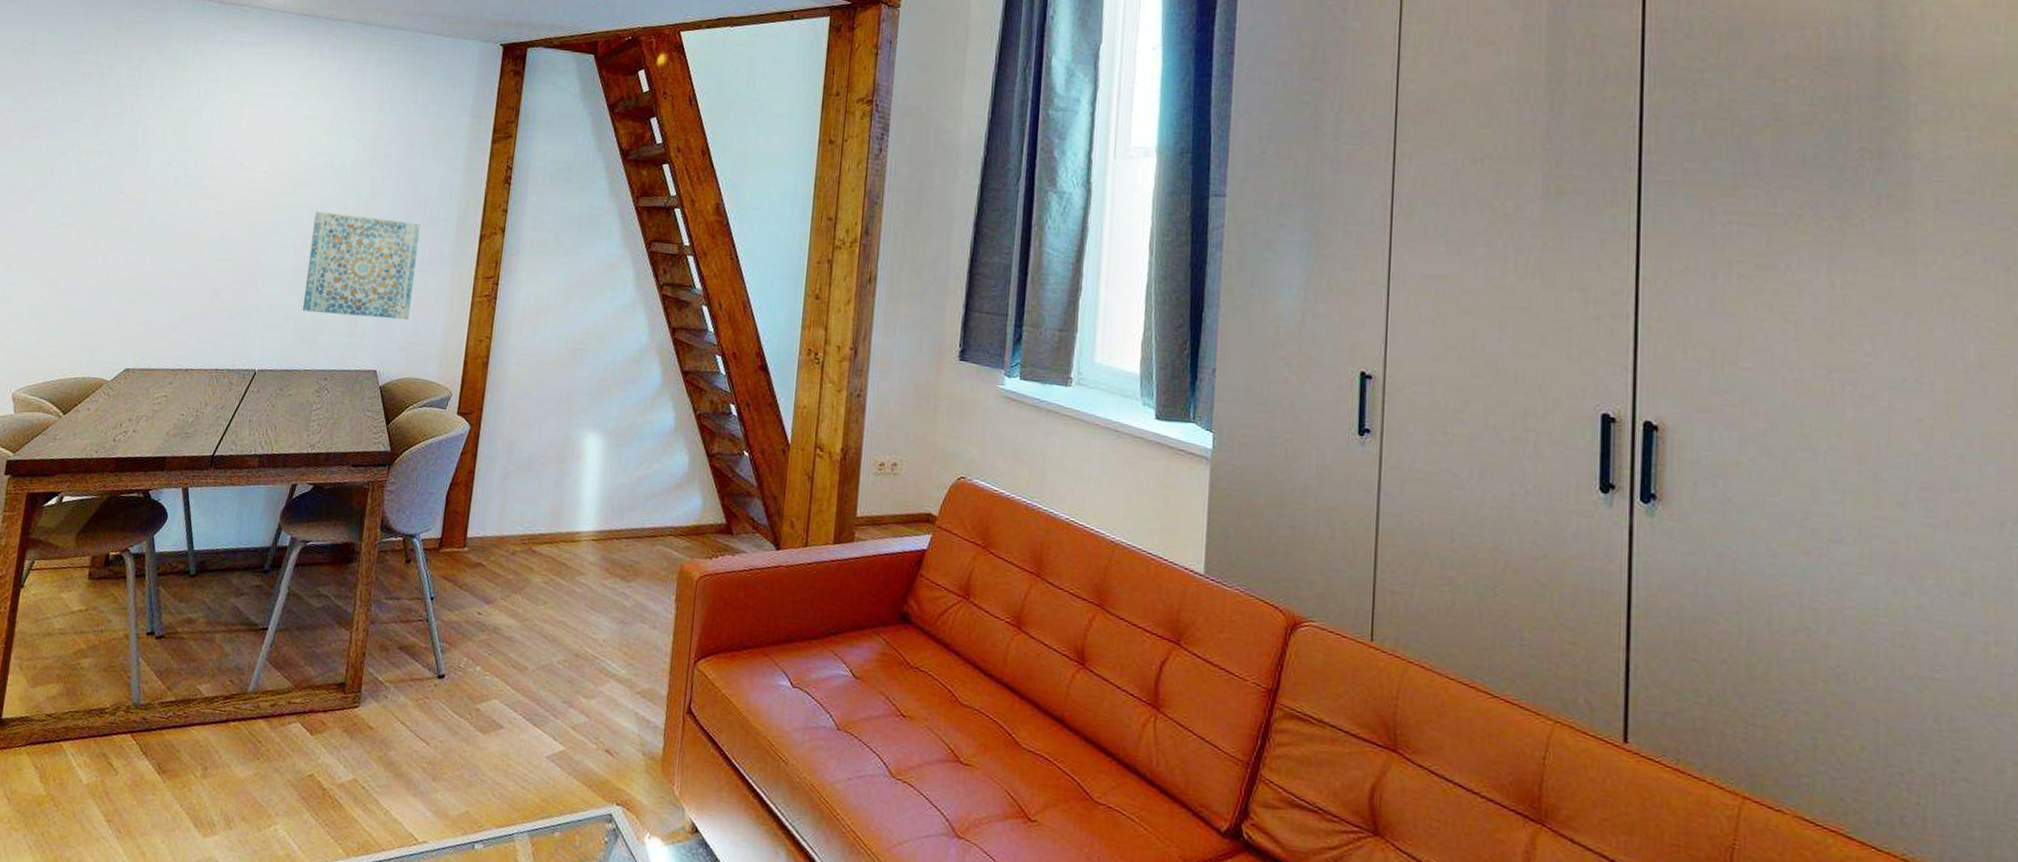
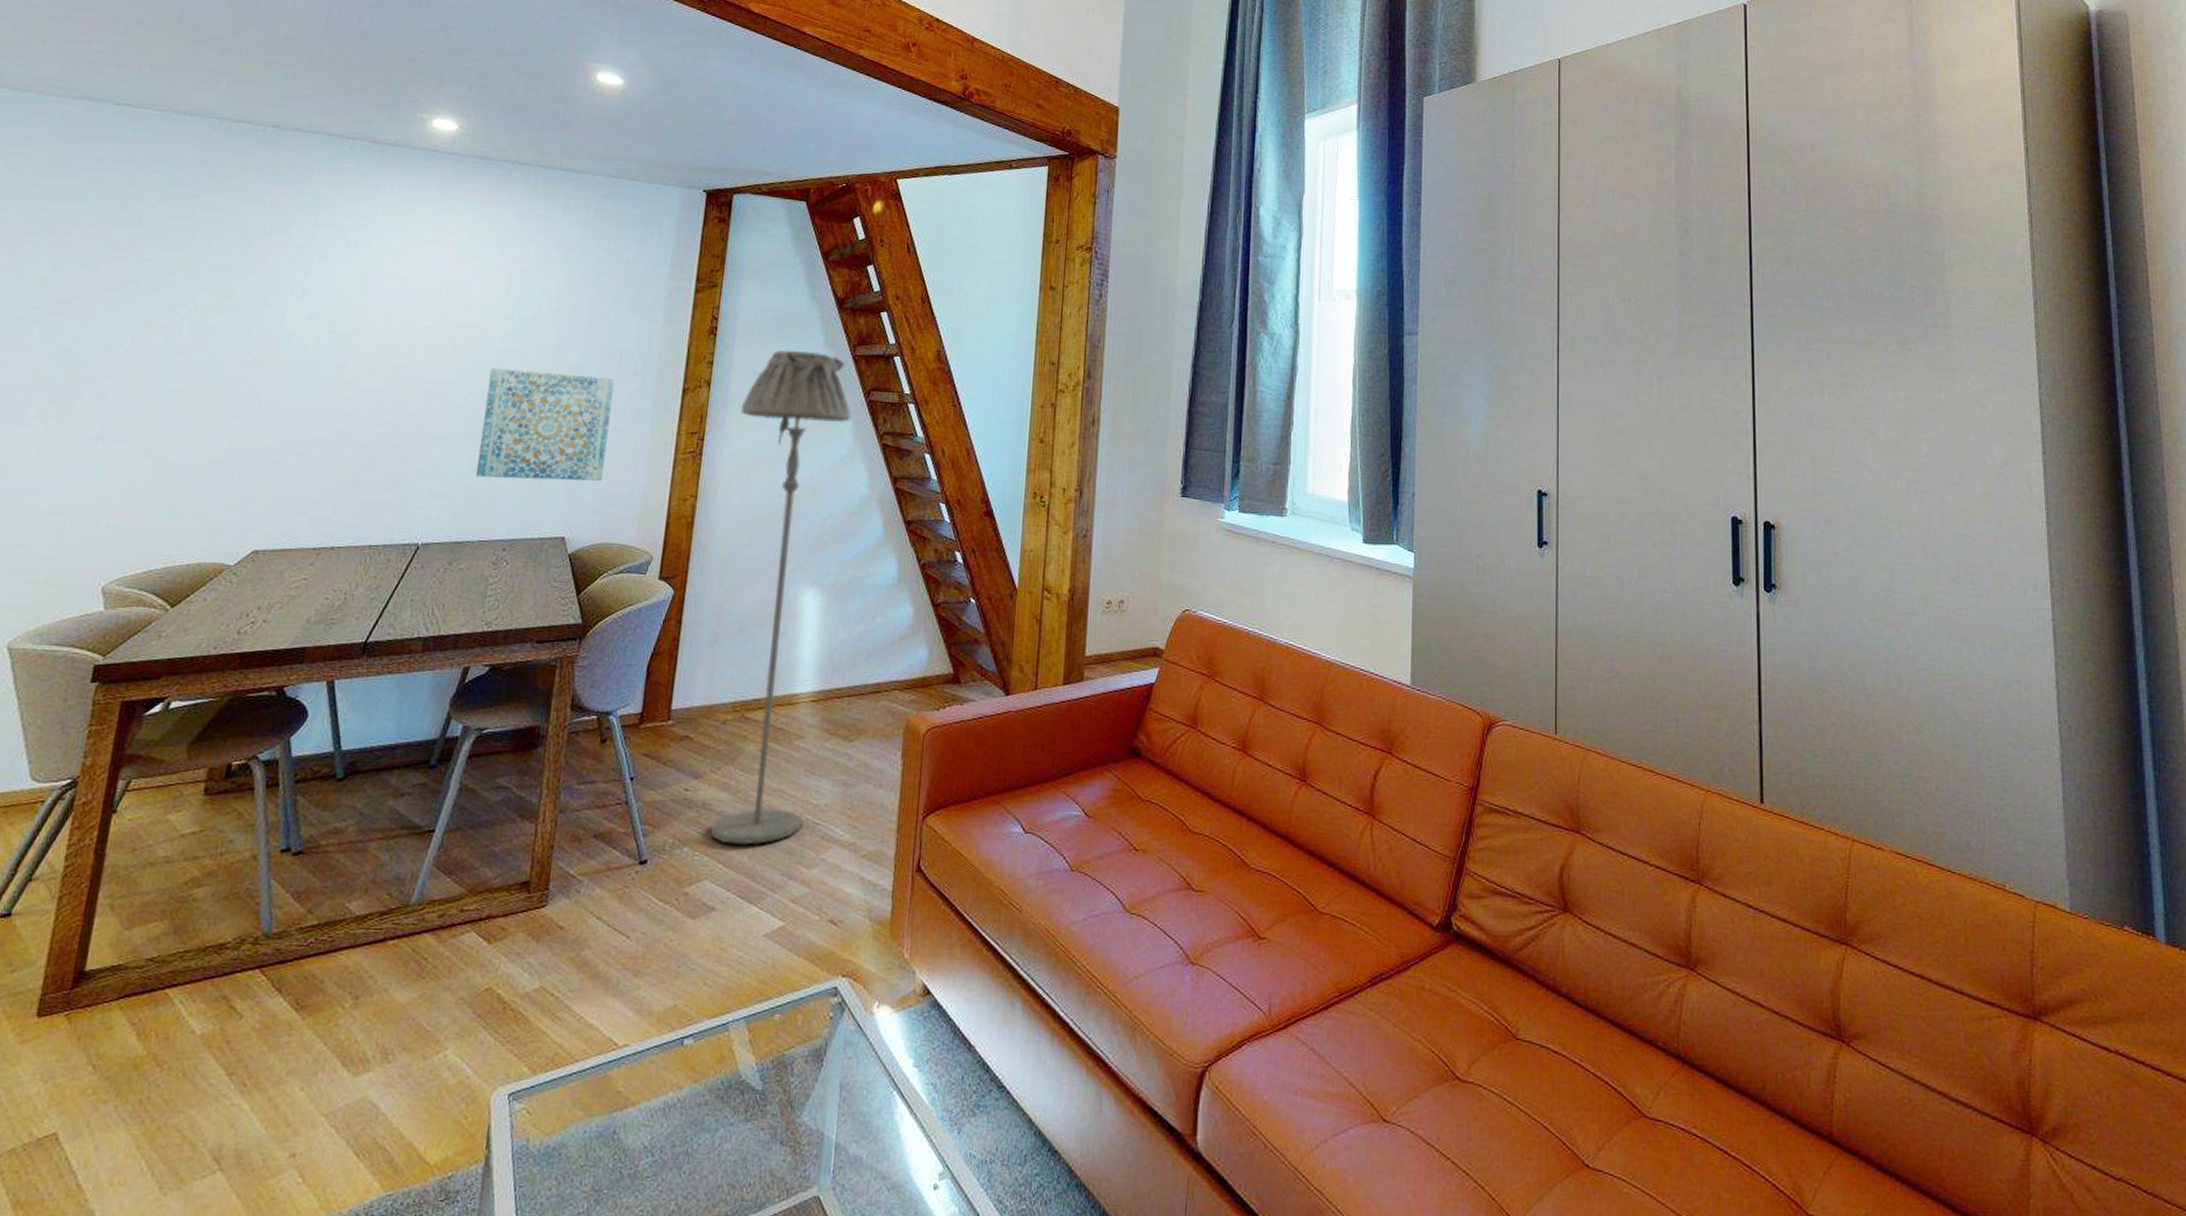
floor lamp: none [499,200,634,672] -> present [710,350,852,845]

